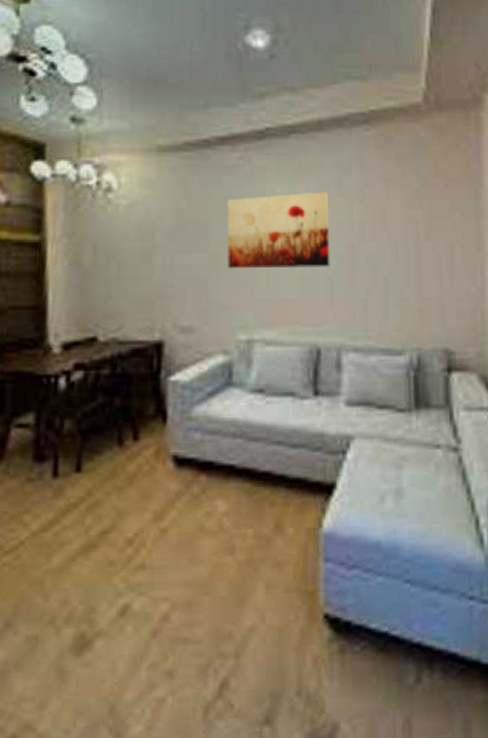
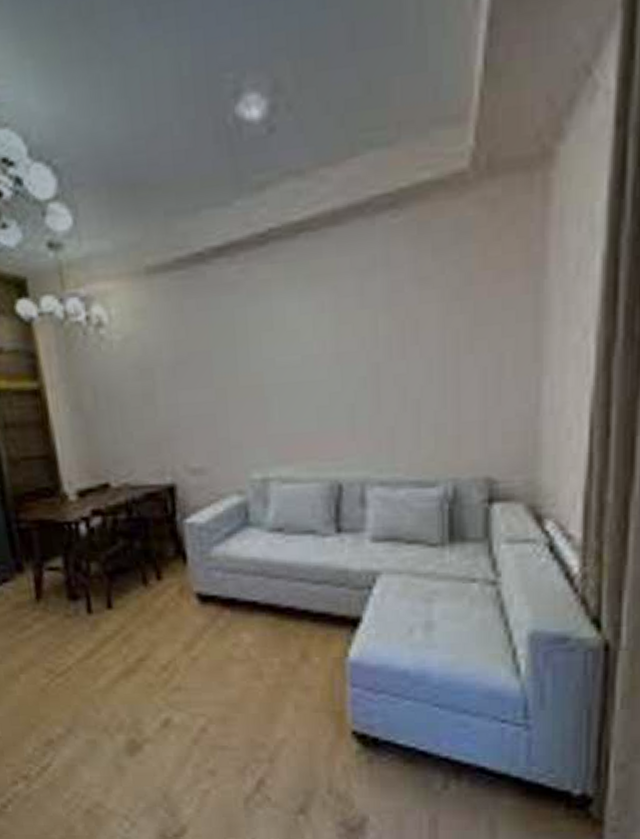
wall art: present [226,192,330,269] -> none [229,303,351,404]

